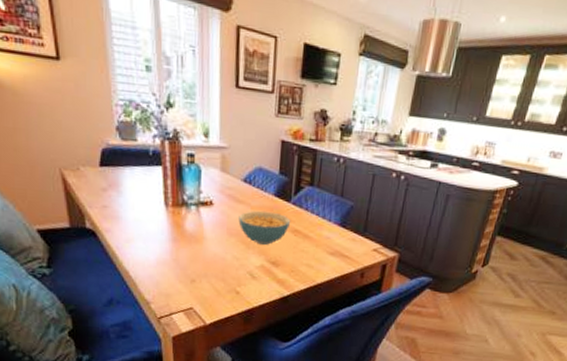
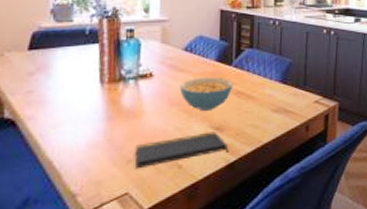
notepad: none [197,265,283,289] -> present [135,132,229,170]

